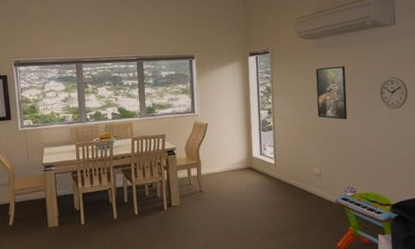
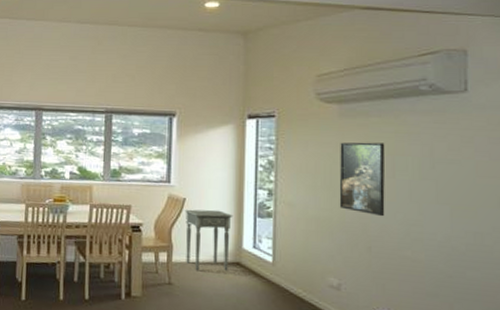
side table: none [208,129,244,179] -> present [185,209,233,271]
wall clock: present [379,77,409,109] -> none [437,165,485,211]

